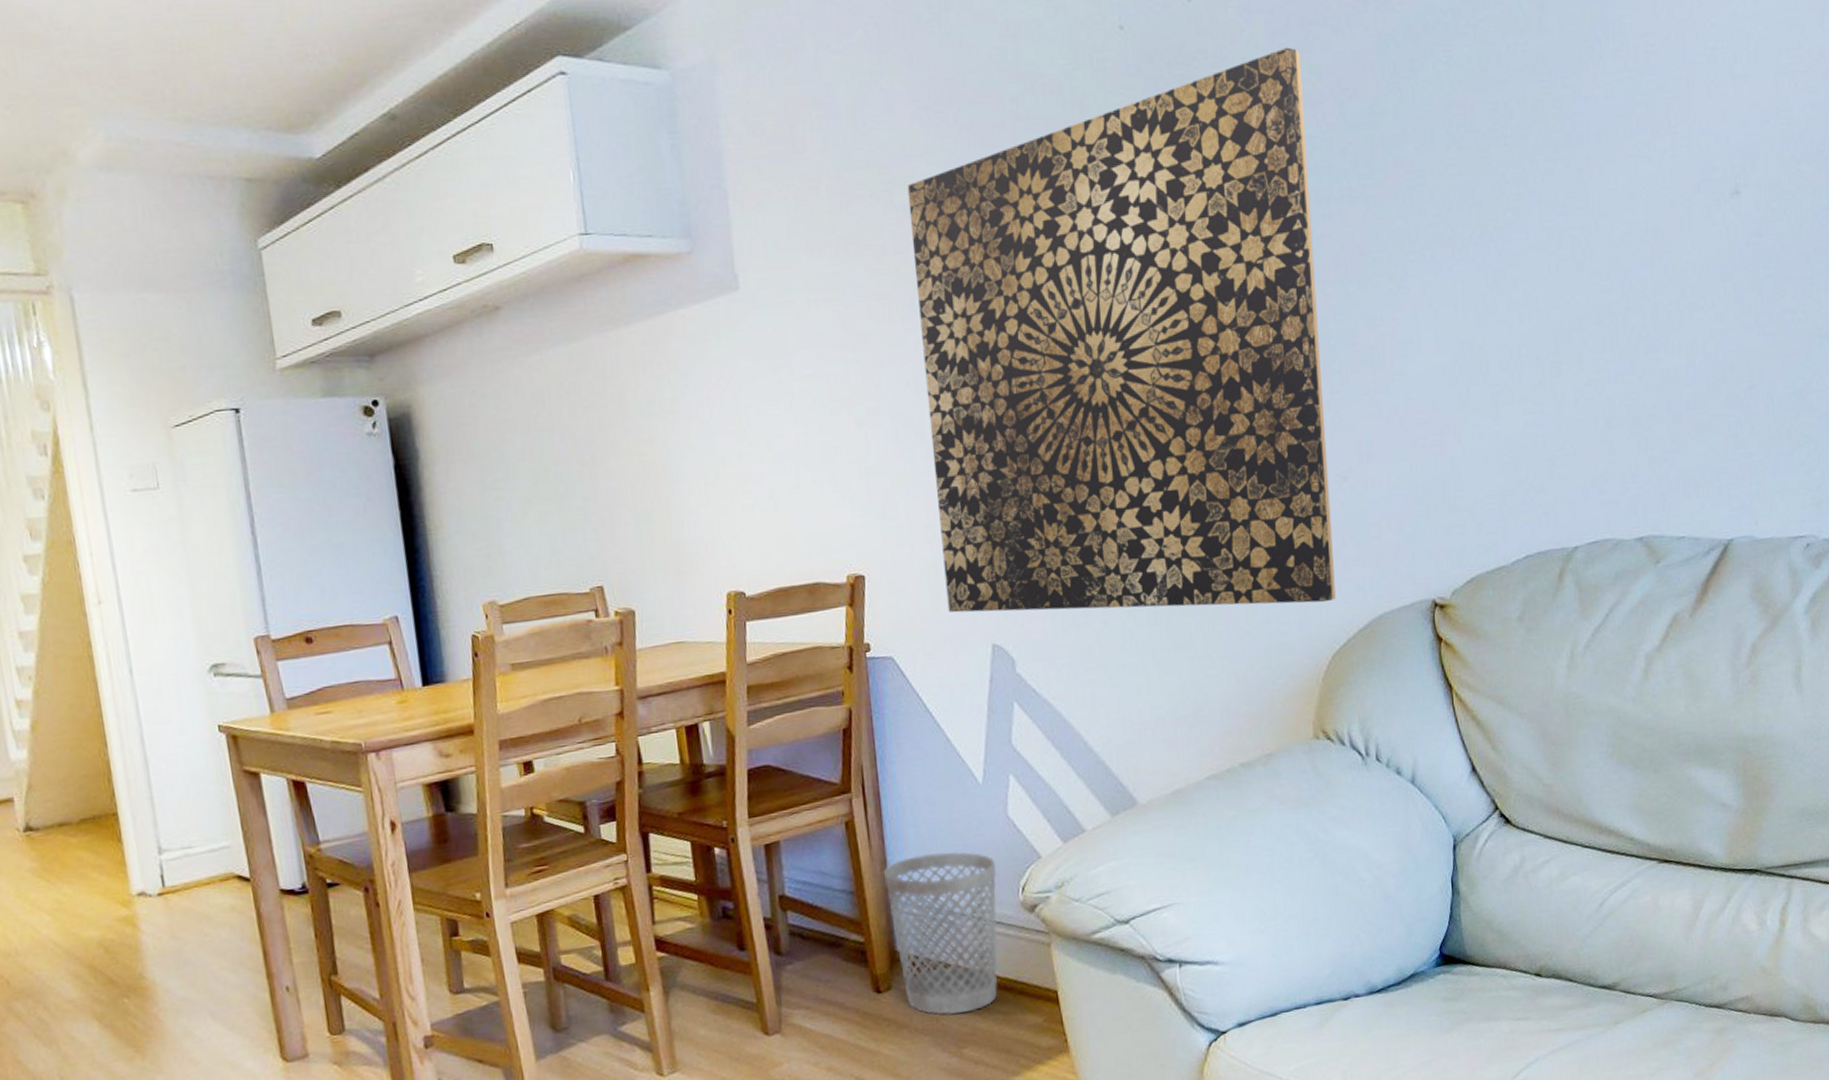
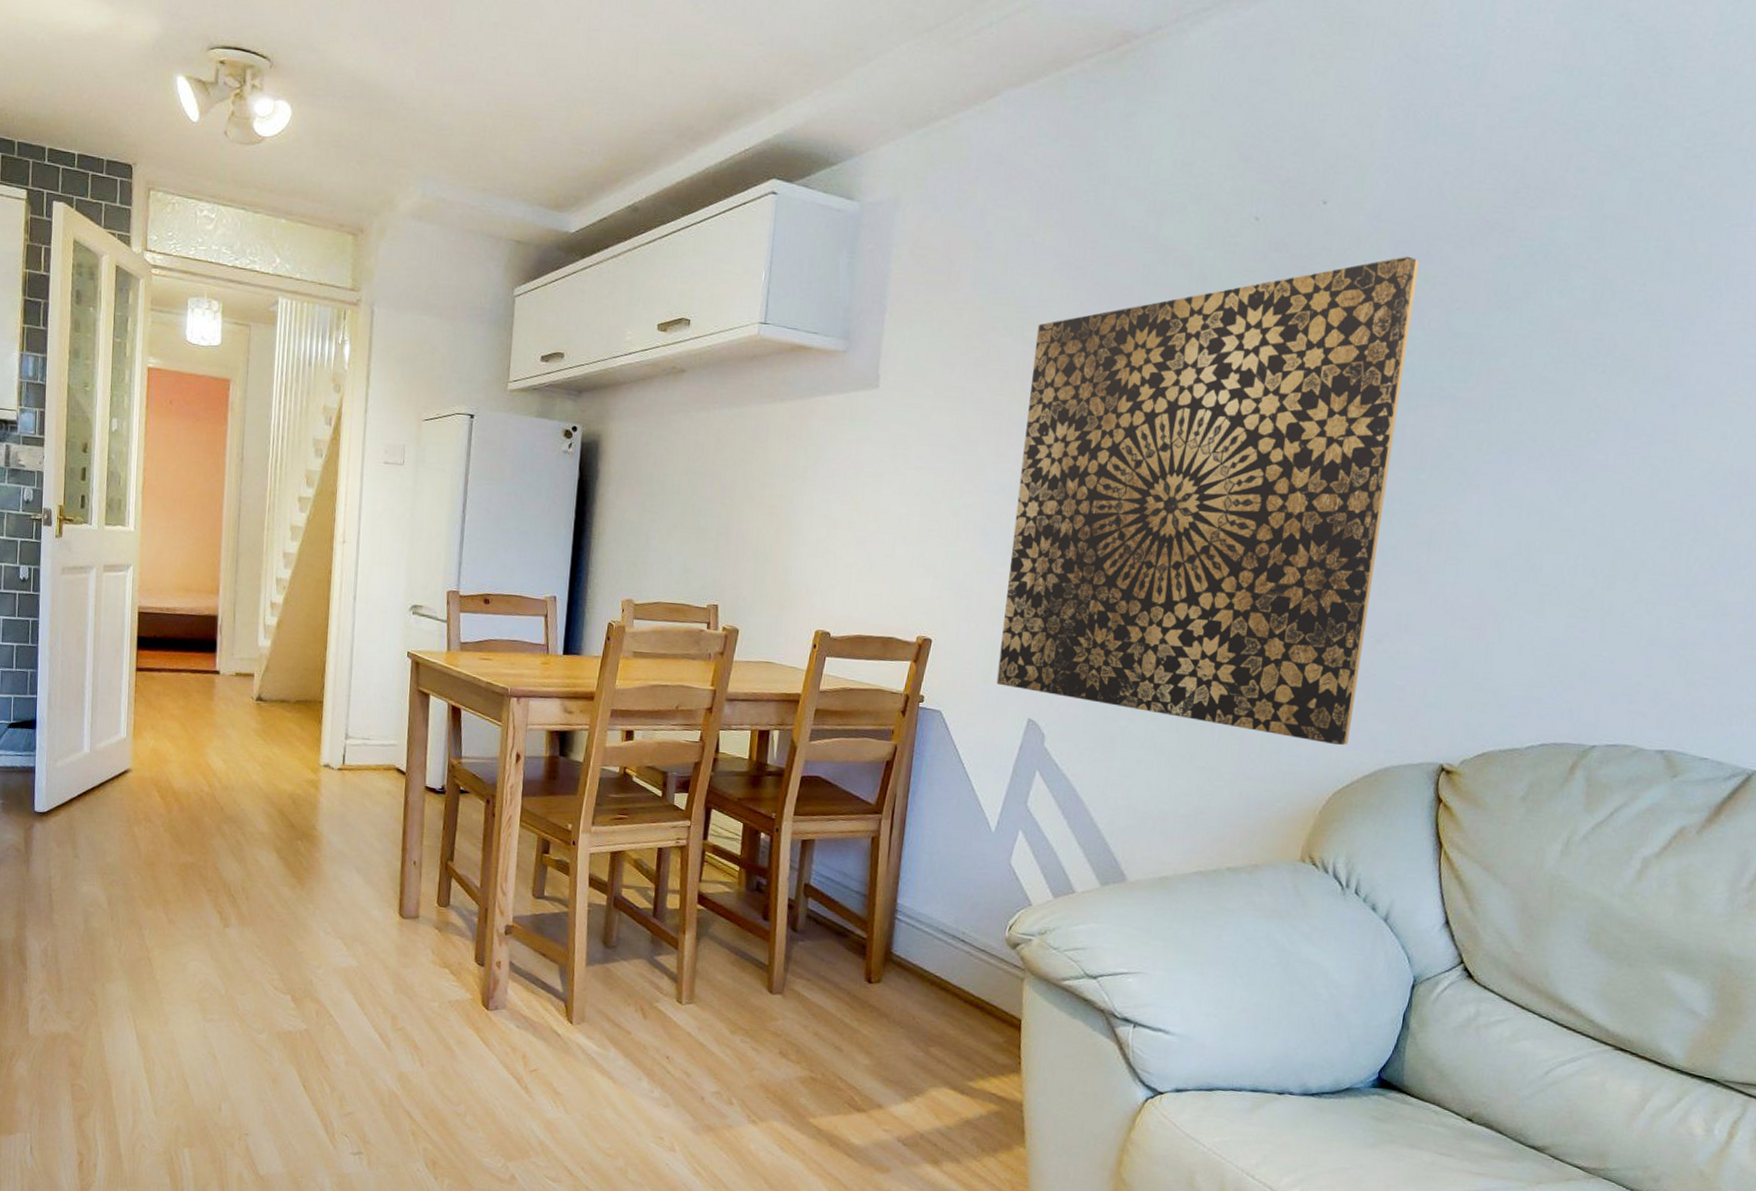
wastebasket: present [883,852,998,1015] -> none [892,878,991,1018]

